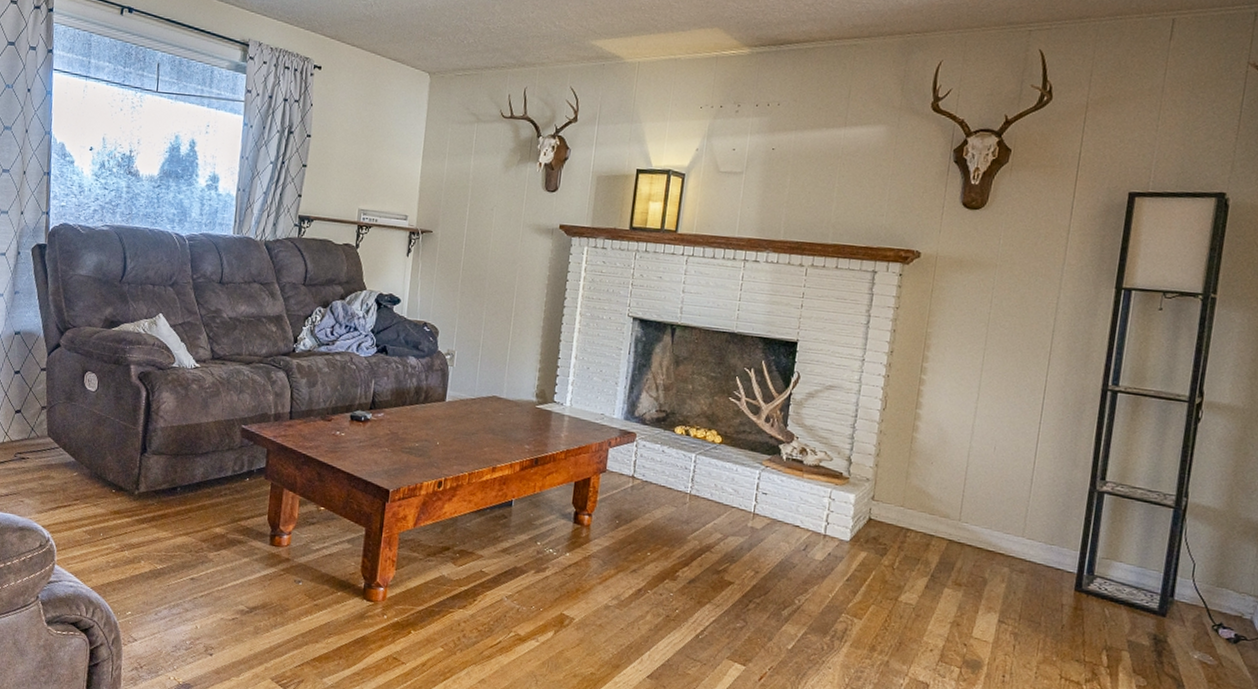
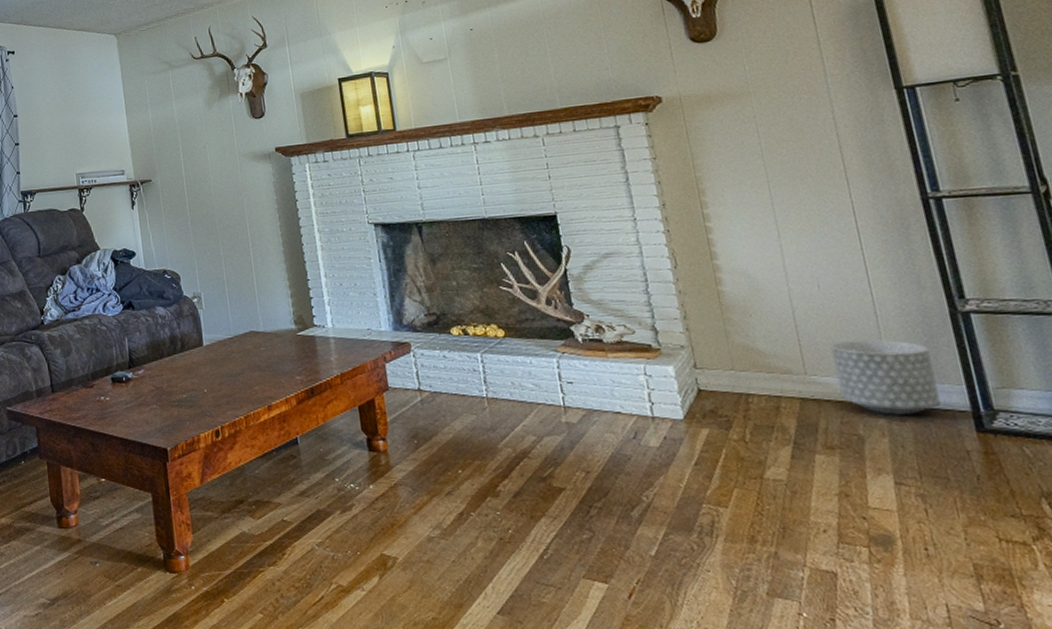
planter: none [981,498,1063,568] -> present [830,340,941,415]

